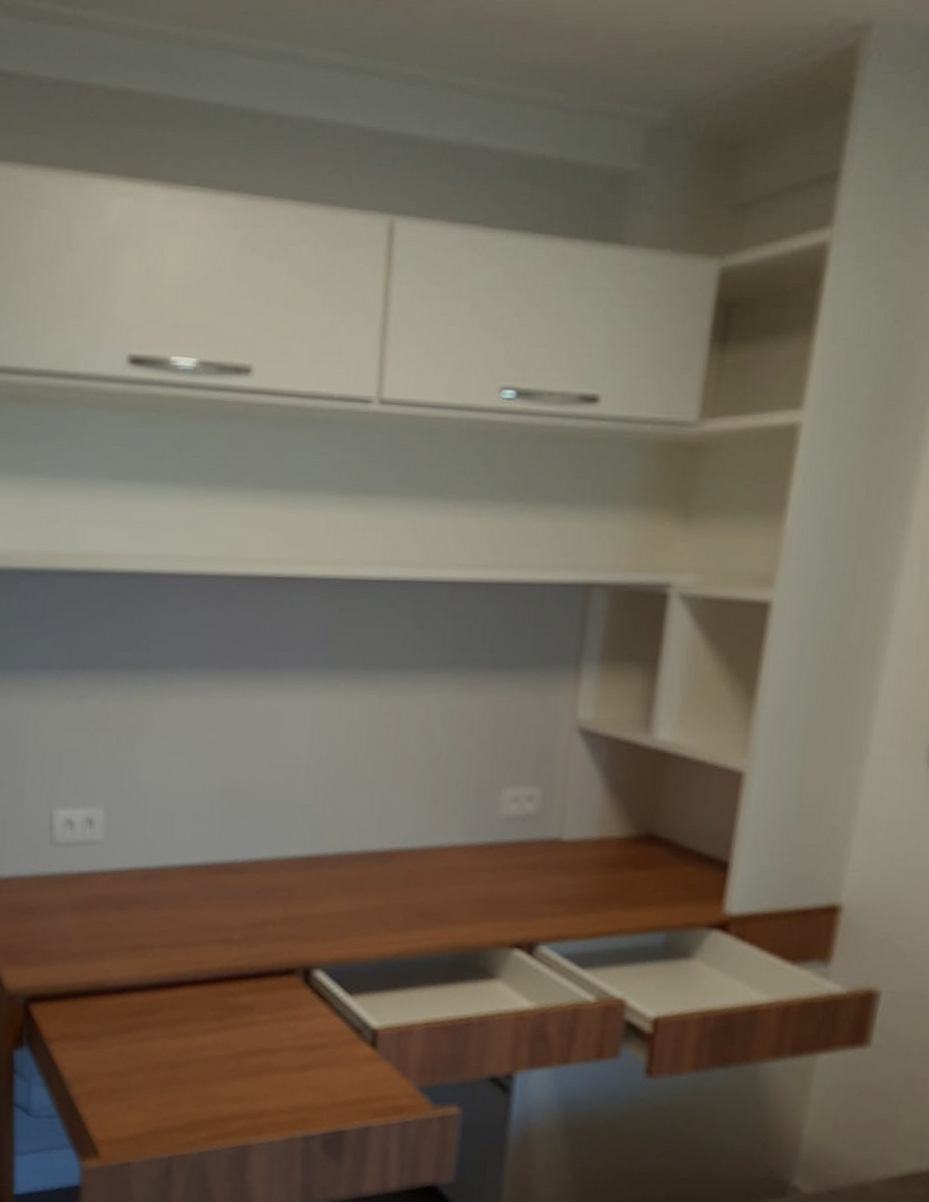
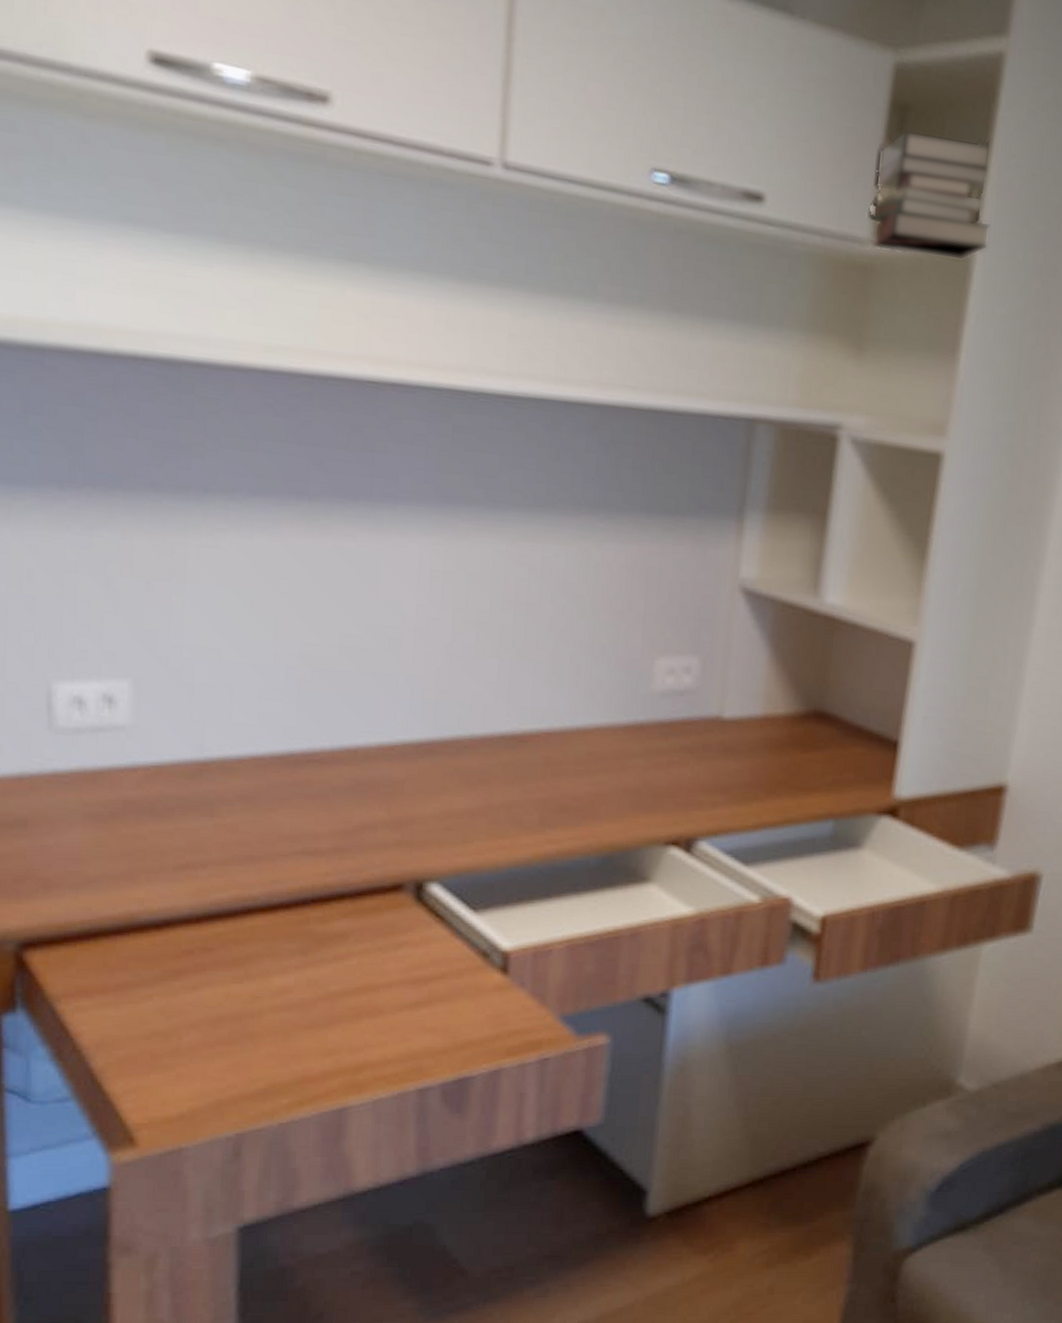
books: none [696,323,817,431] -> present [869,130,991,261]

